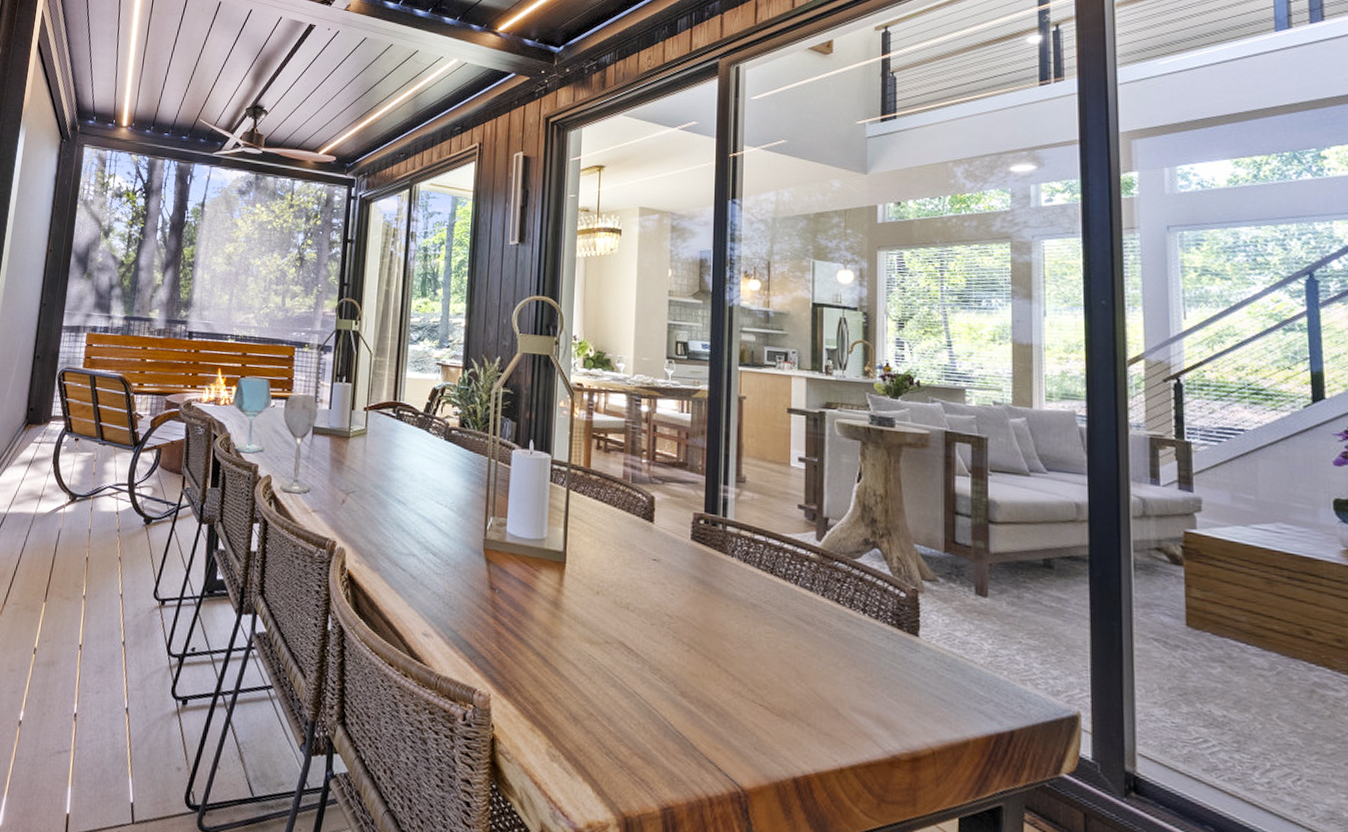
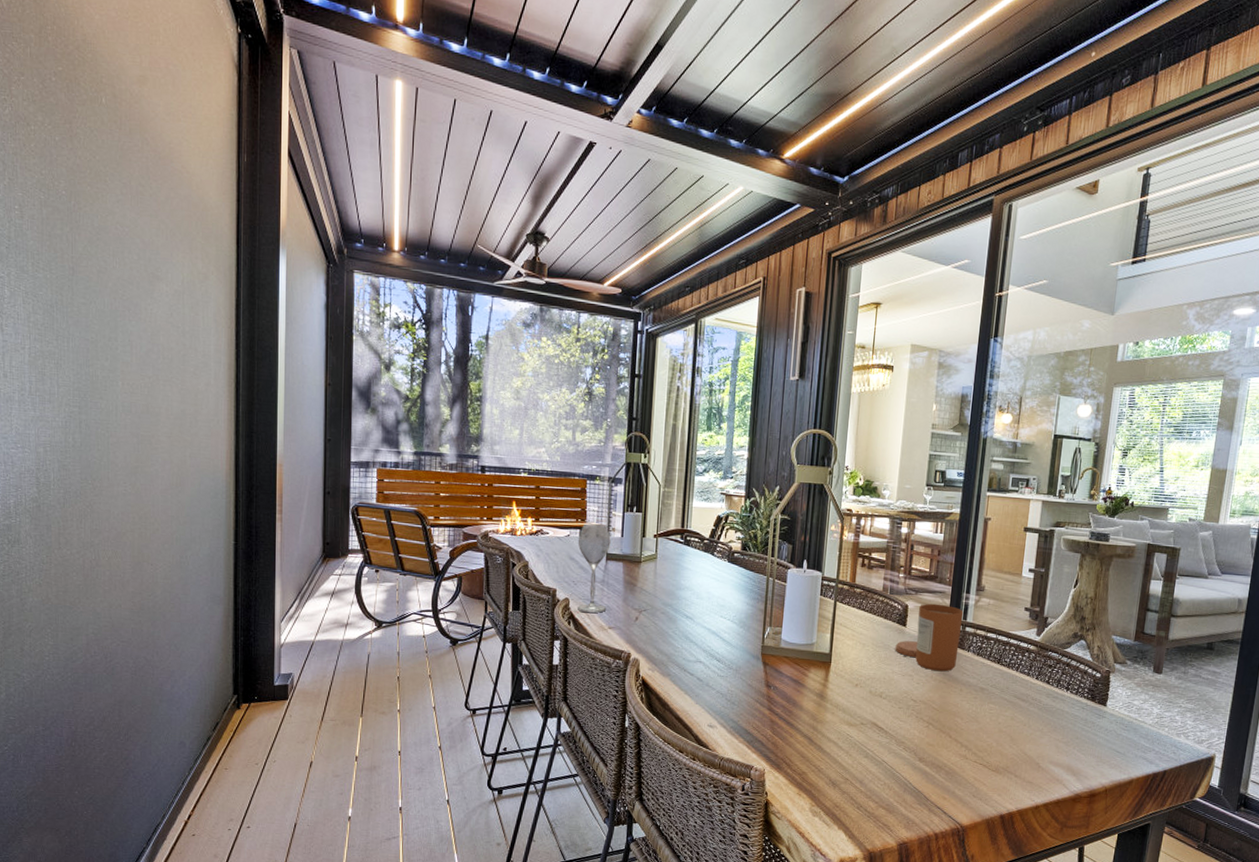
wine glass: present [233,377,273,453] -> none [529,508,567,579]
candle: none [642,495,722,581] -> present [895,603,964,672]

